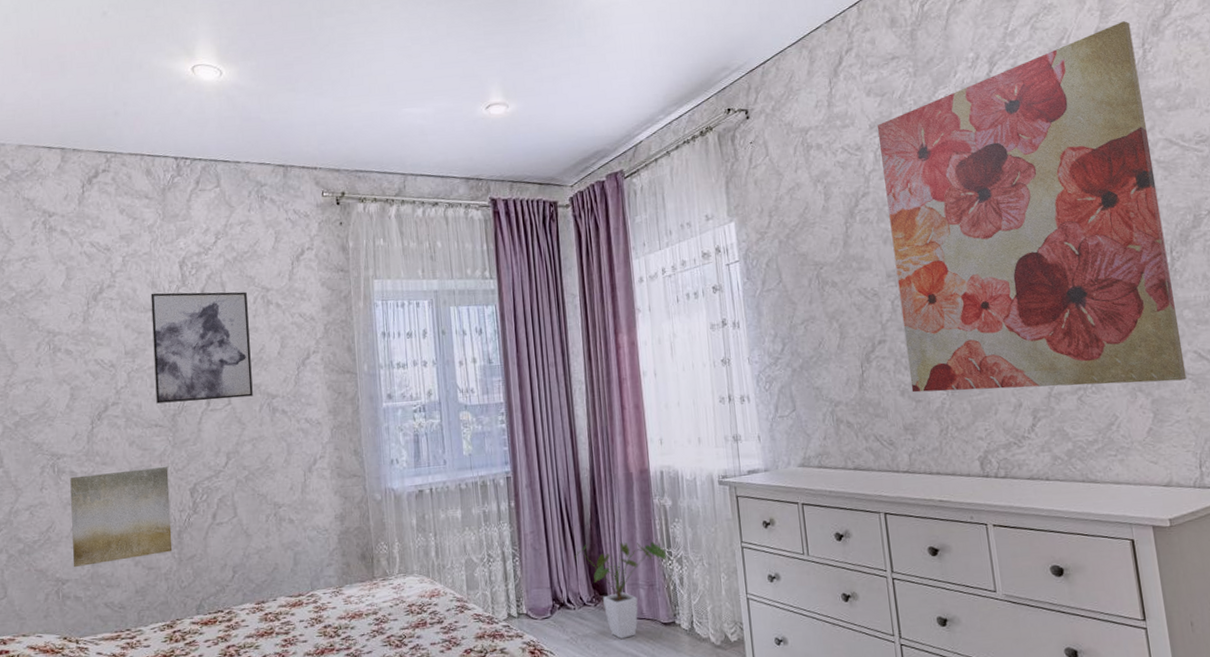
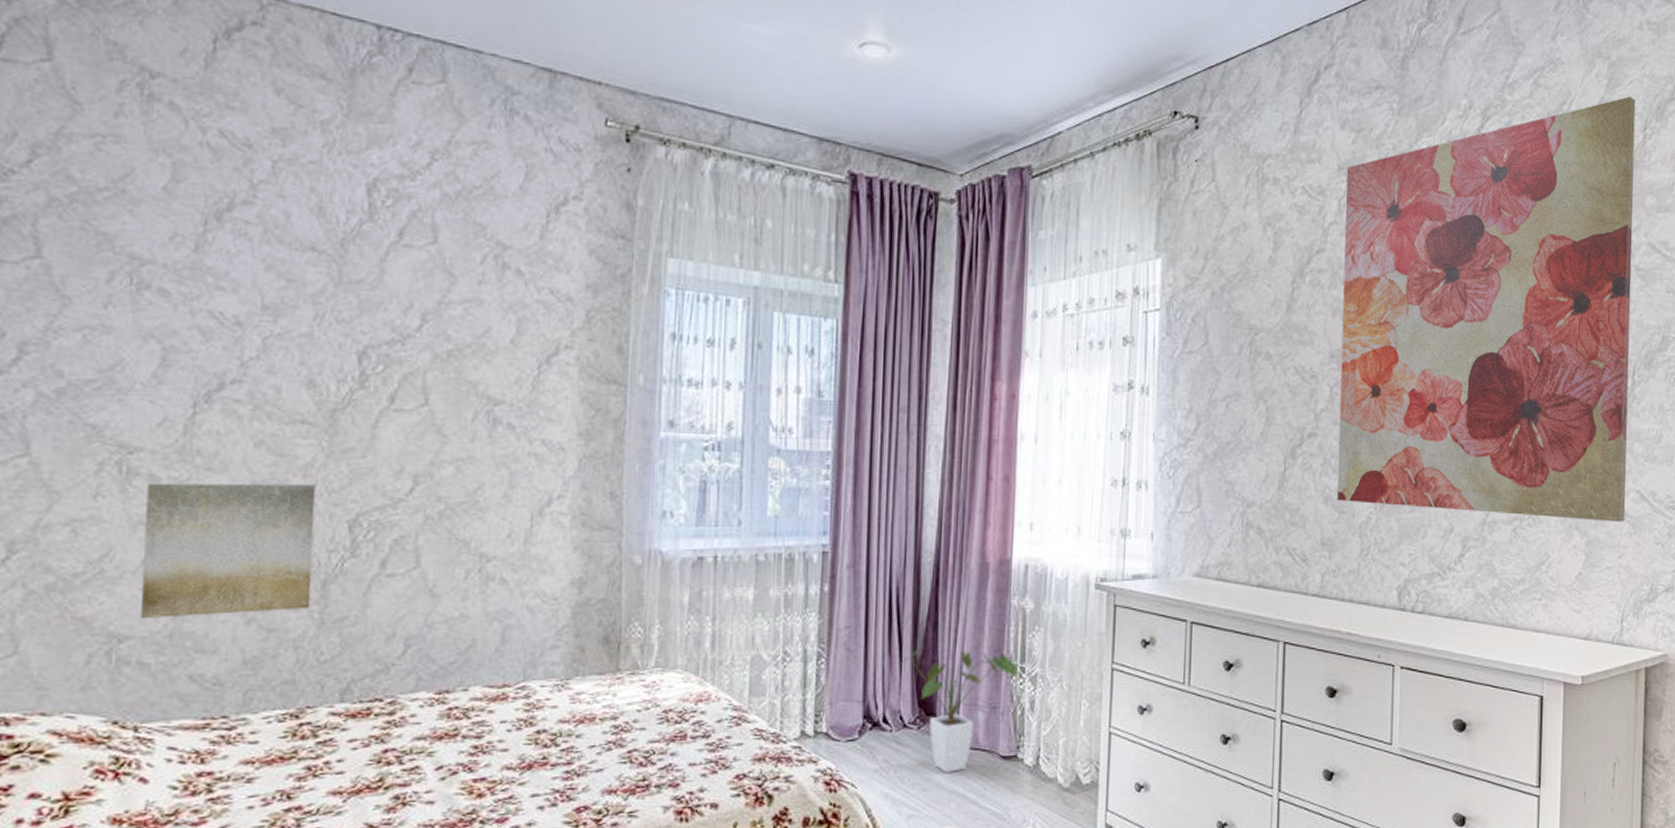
wall art: present [150,291,253,404] -> none [307,224,471,398]

